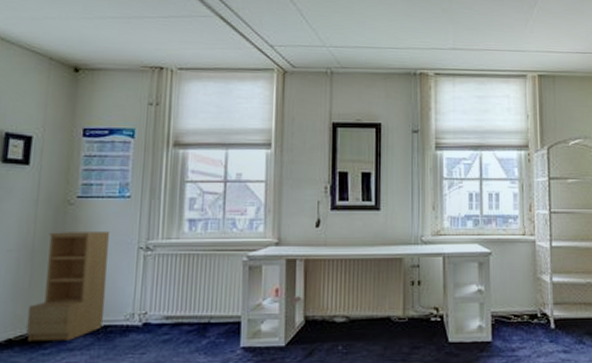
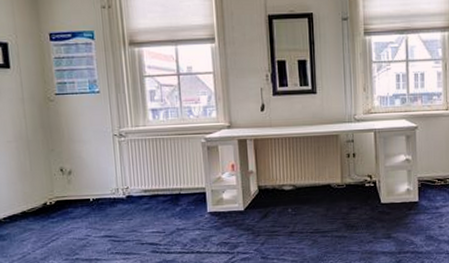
bookshelf: present [26,230,109,341] -> none [34,121,95,213]

